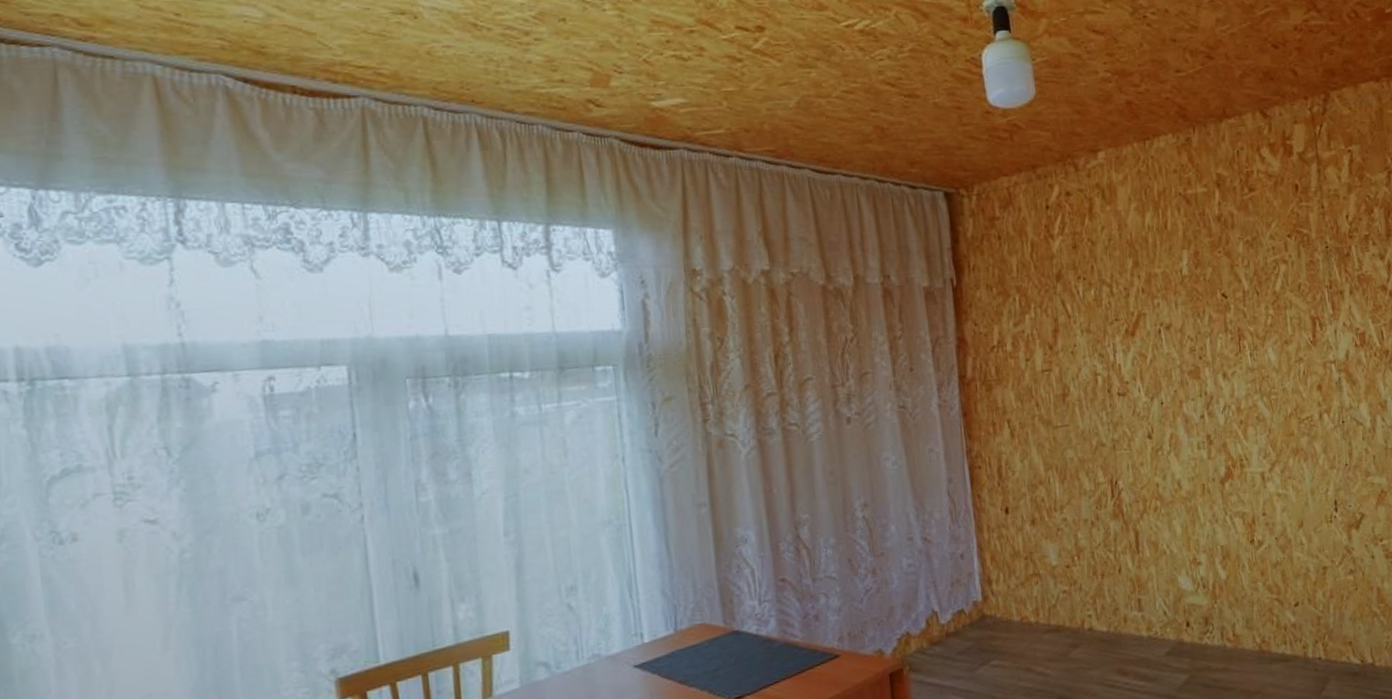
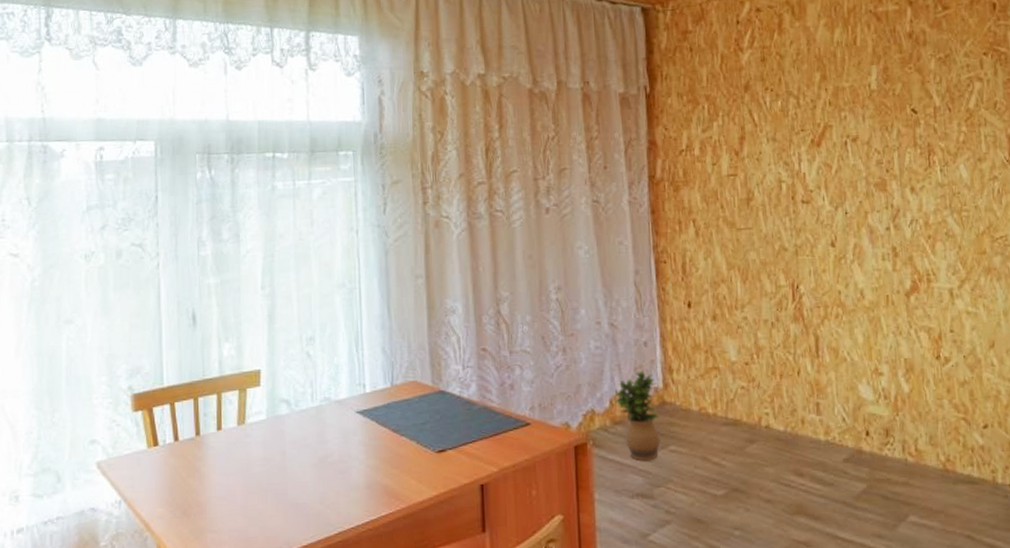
potted plant: none [931,585,982,681] -> present [615,370,661,461]

